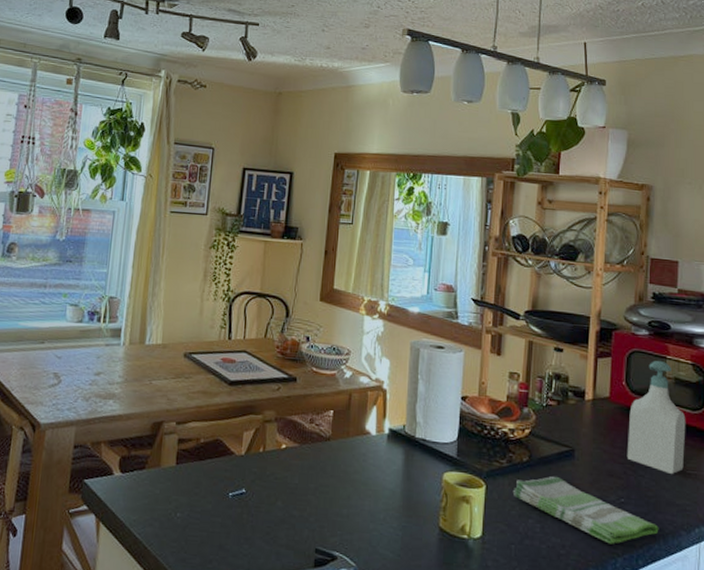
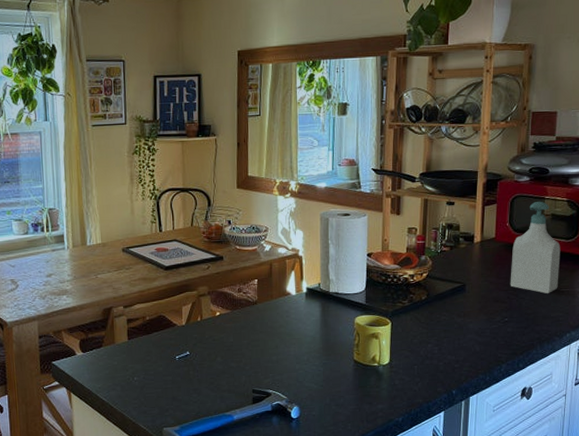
dish towel: present [512,477,659,544] -> none [414,308,537,355]

